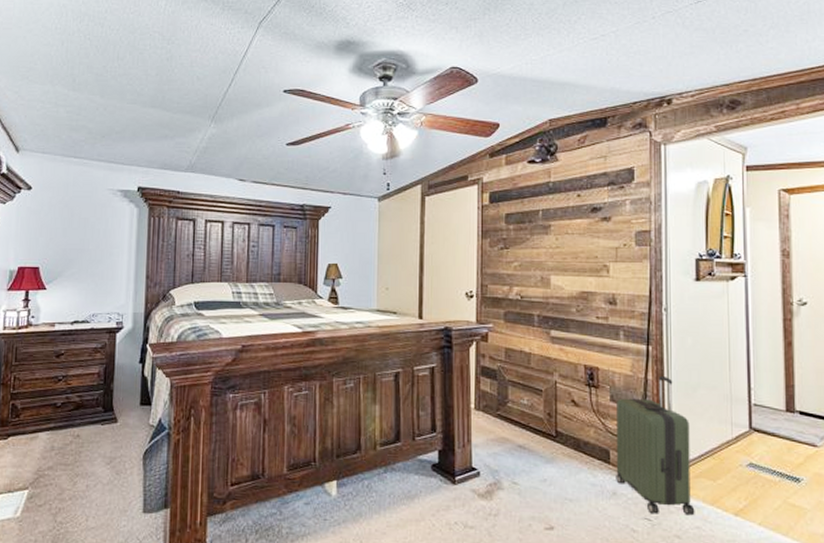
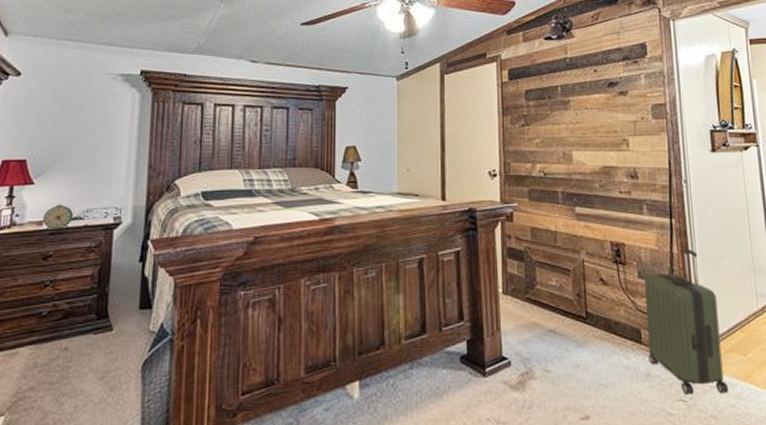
alarm clock: none [55,308,81,331] -> present [43,204,73,229]

